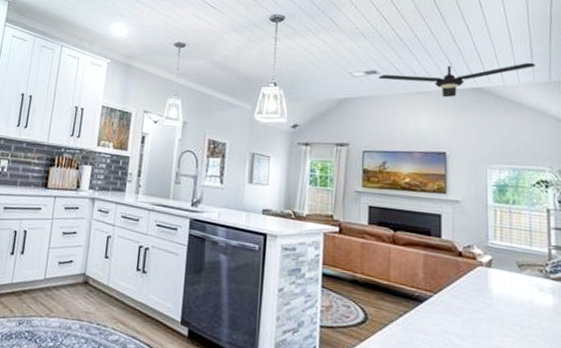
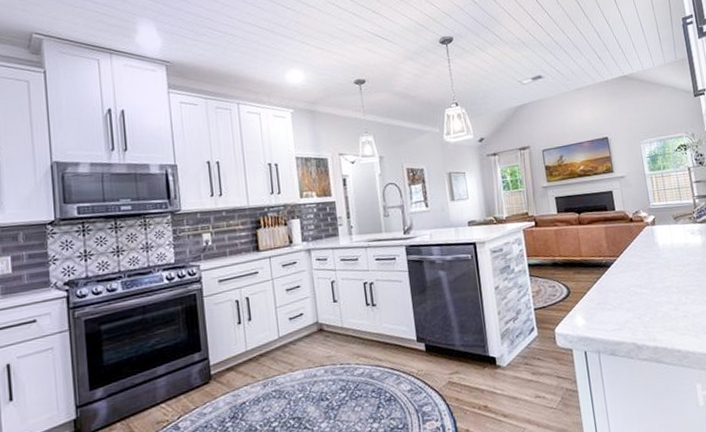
ceiling fan: present [378,62,537,98] -> none [543,46,665,89]

